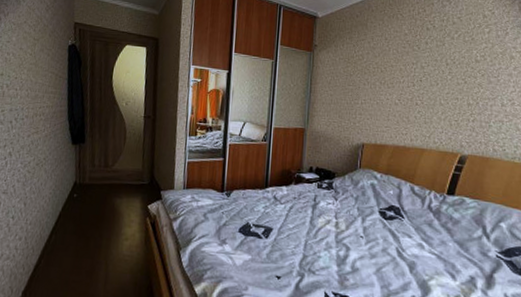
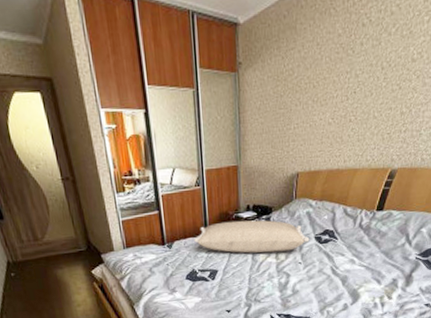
pillow: none [253,179,373,221] -> present [194,220,310,253]

